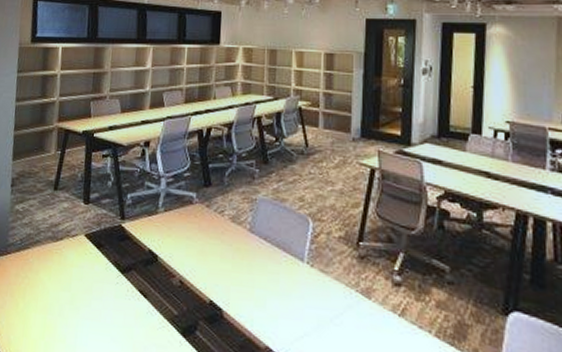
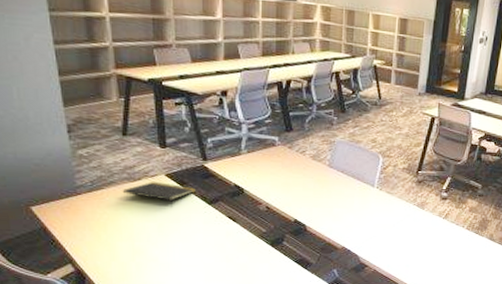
notepad: none [44,241,111,274] -> present [122,181,196,207]

